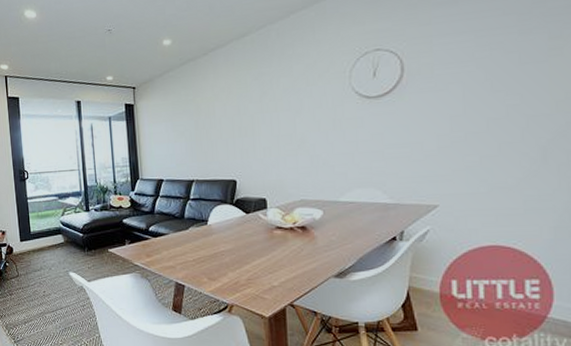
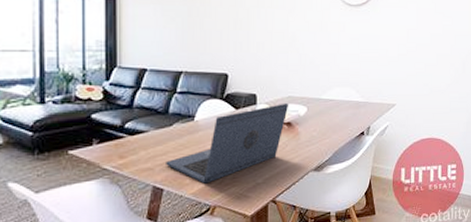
laptop: none [185,207,303,283] -> present [166,104,289,184]

